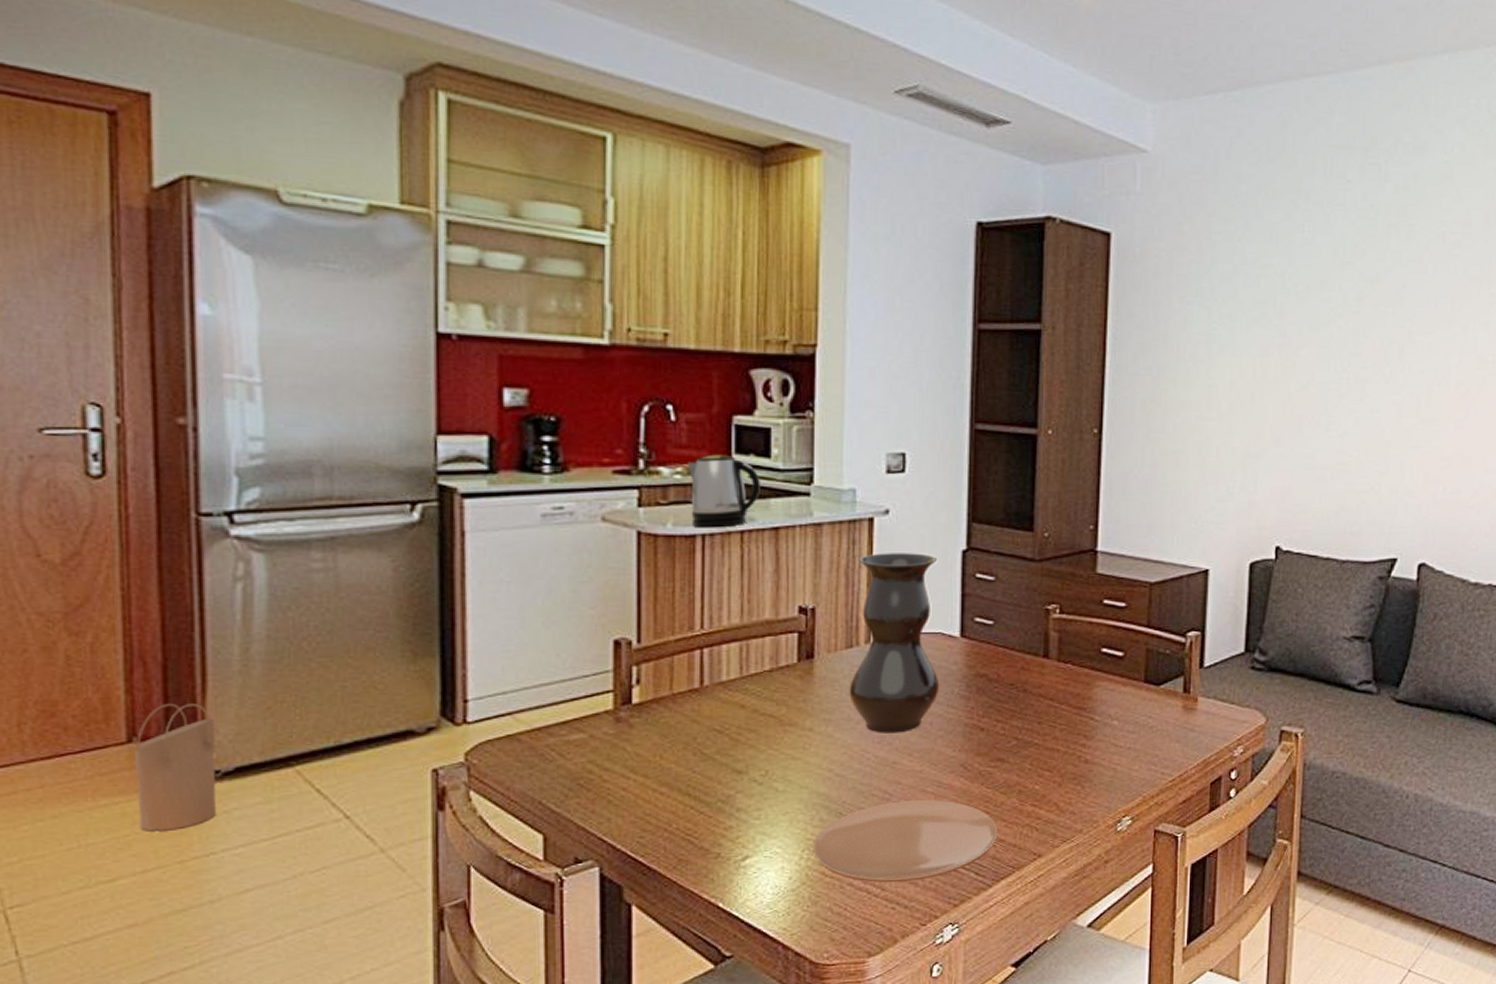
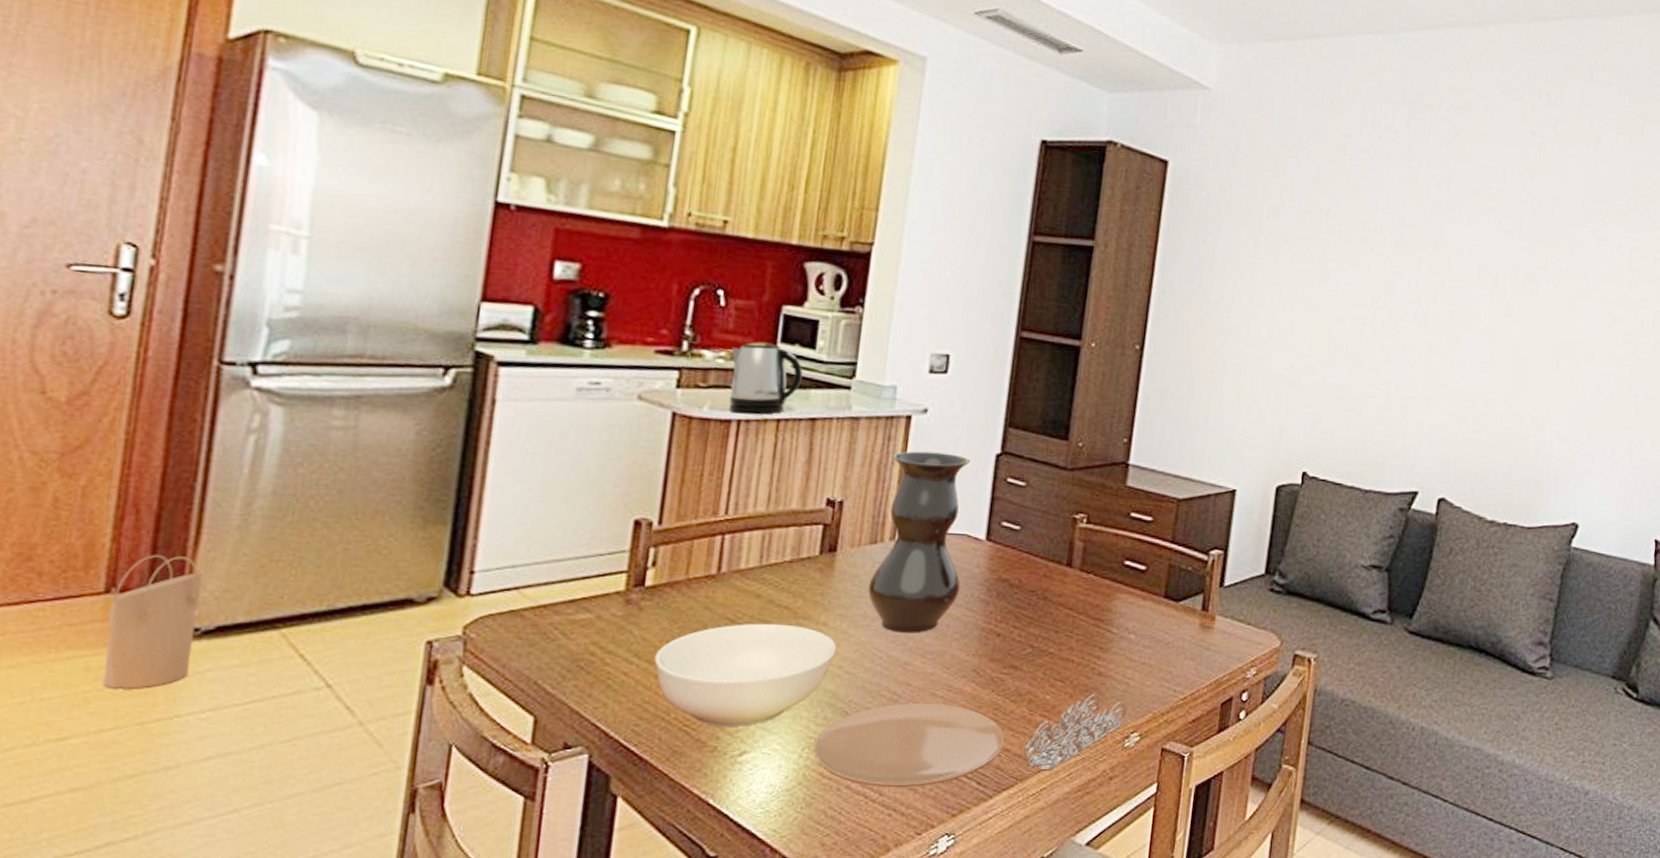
bowl: none [650,732,824,834] -> present [654,623,837,728]
napkin holder: none [1018,781,1116,858] -> present [1024,694,1127,771]

